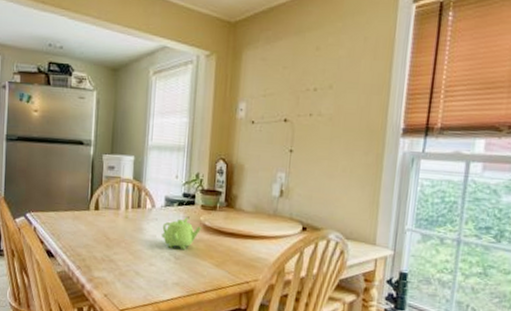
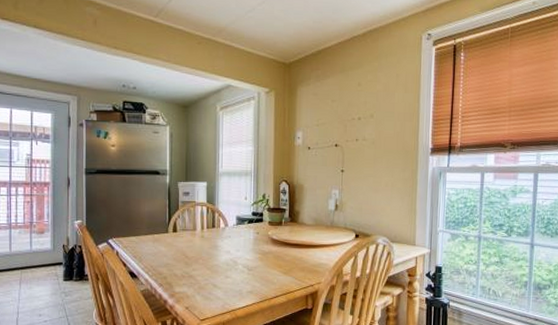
teapot: present [162,217,201,250] -> none [235,233,269,262]

